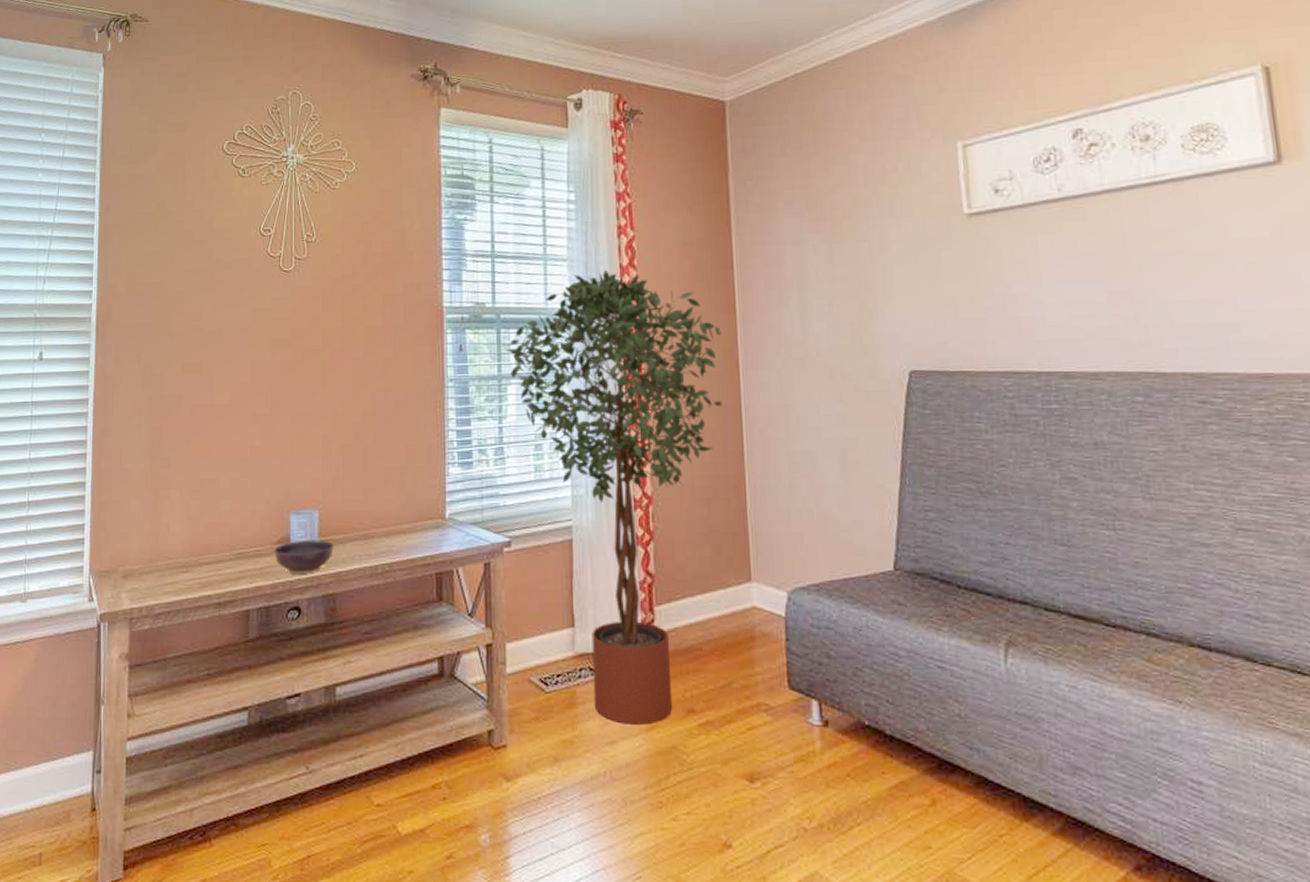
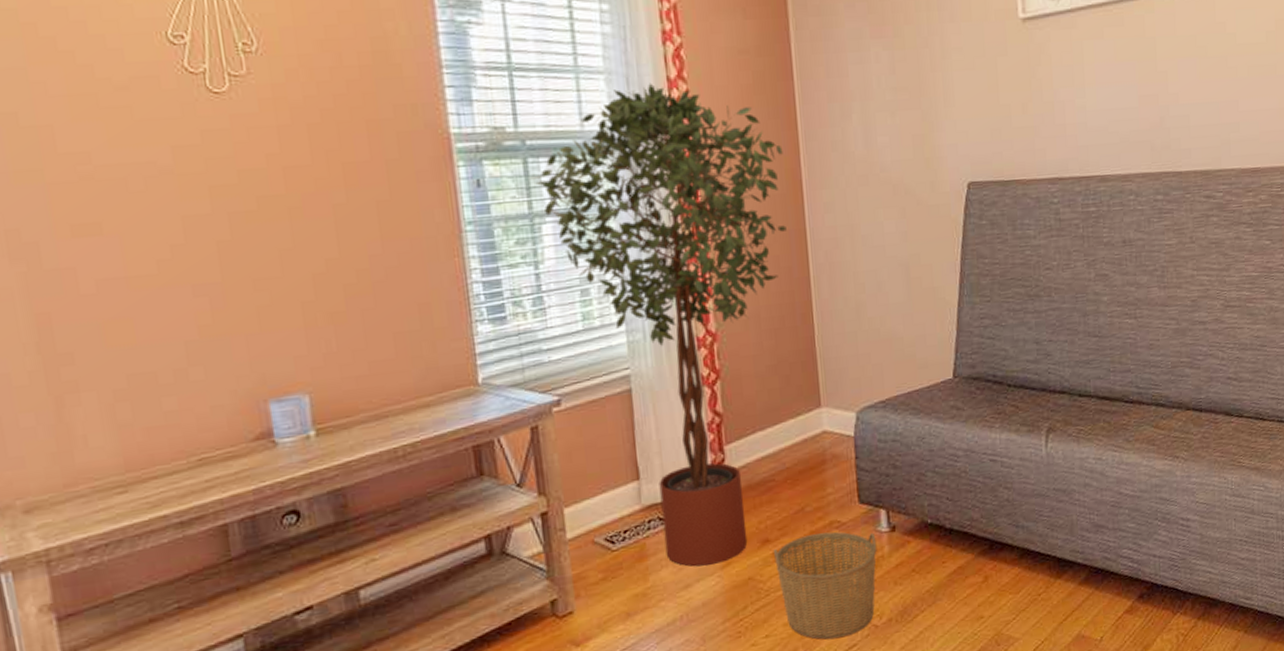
bowl: present [274,540,334,574] -> none [251,427,336,473]
basket: none [697,713,808,834] -> present [773,531,877,640]

